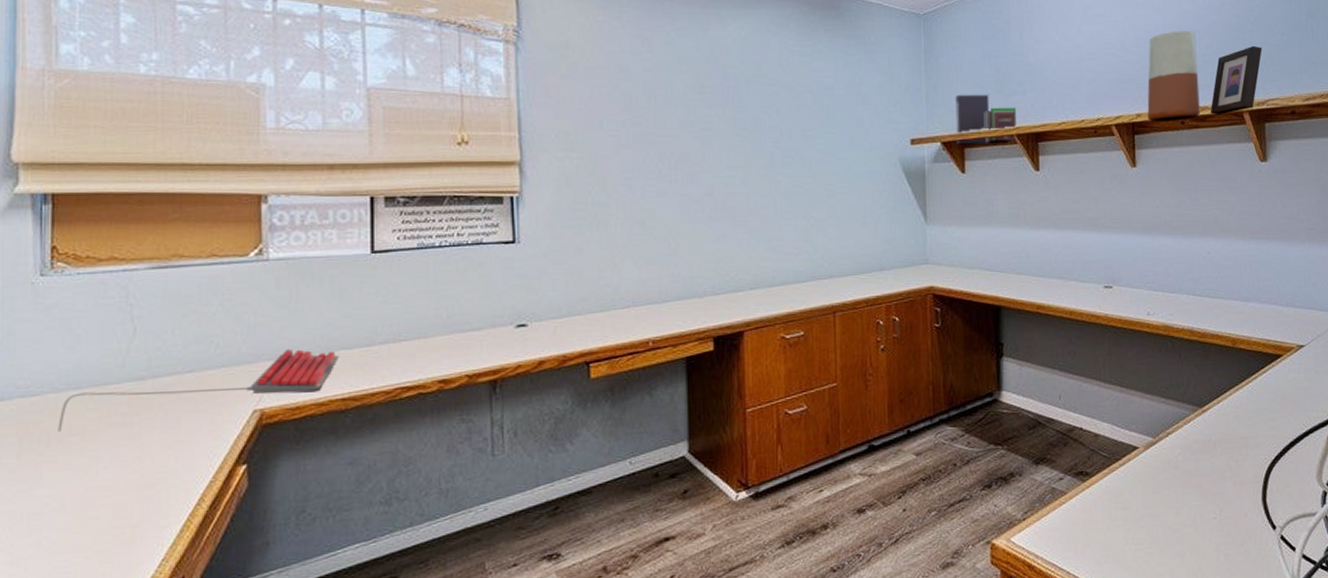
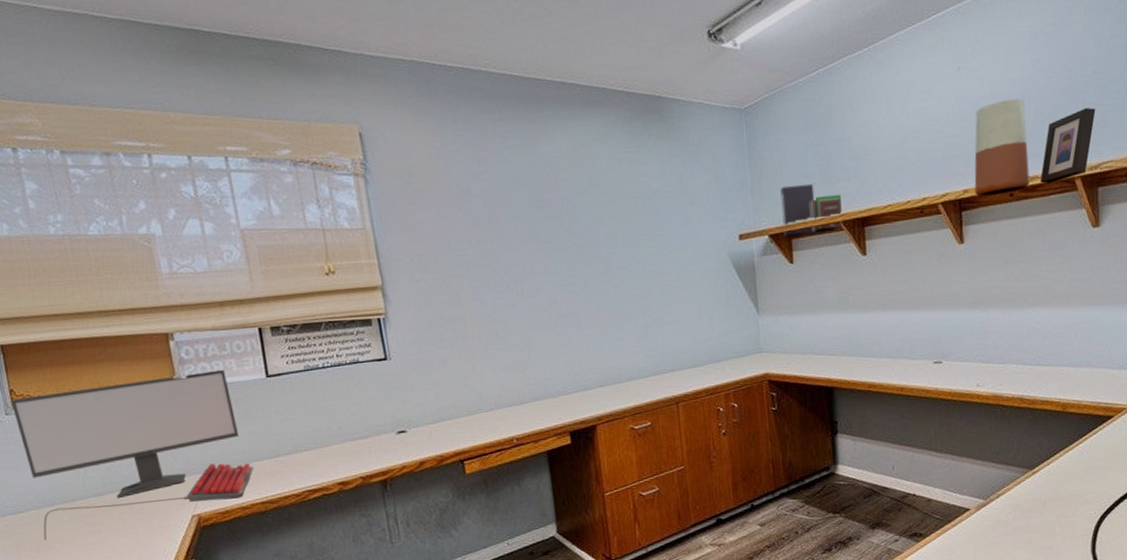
computer monitor: none [50,240,327,384] -> present [11,369,238,498]

